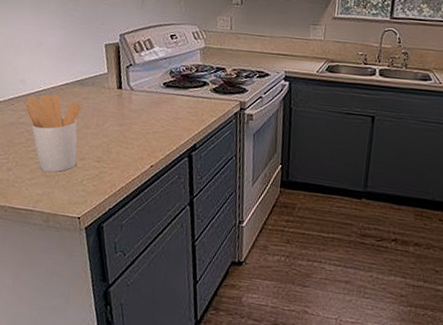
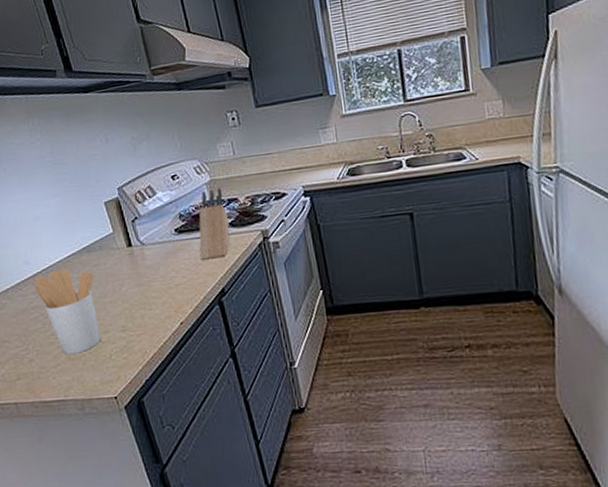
knife block: none [181,55,213,117] -> present [199,188,230,260]

